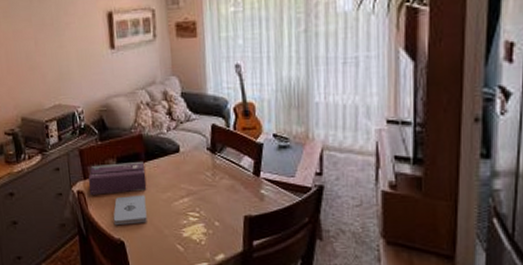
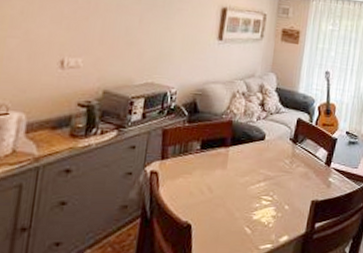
tissue box: present [88,161,147,195] -> none [164,145,229,176]
notepad: present [113,195,147,226] -> none [184,177,223,208]

